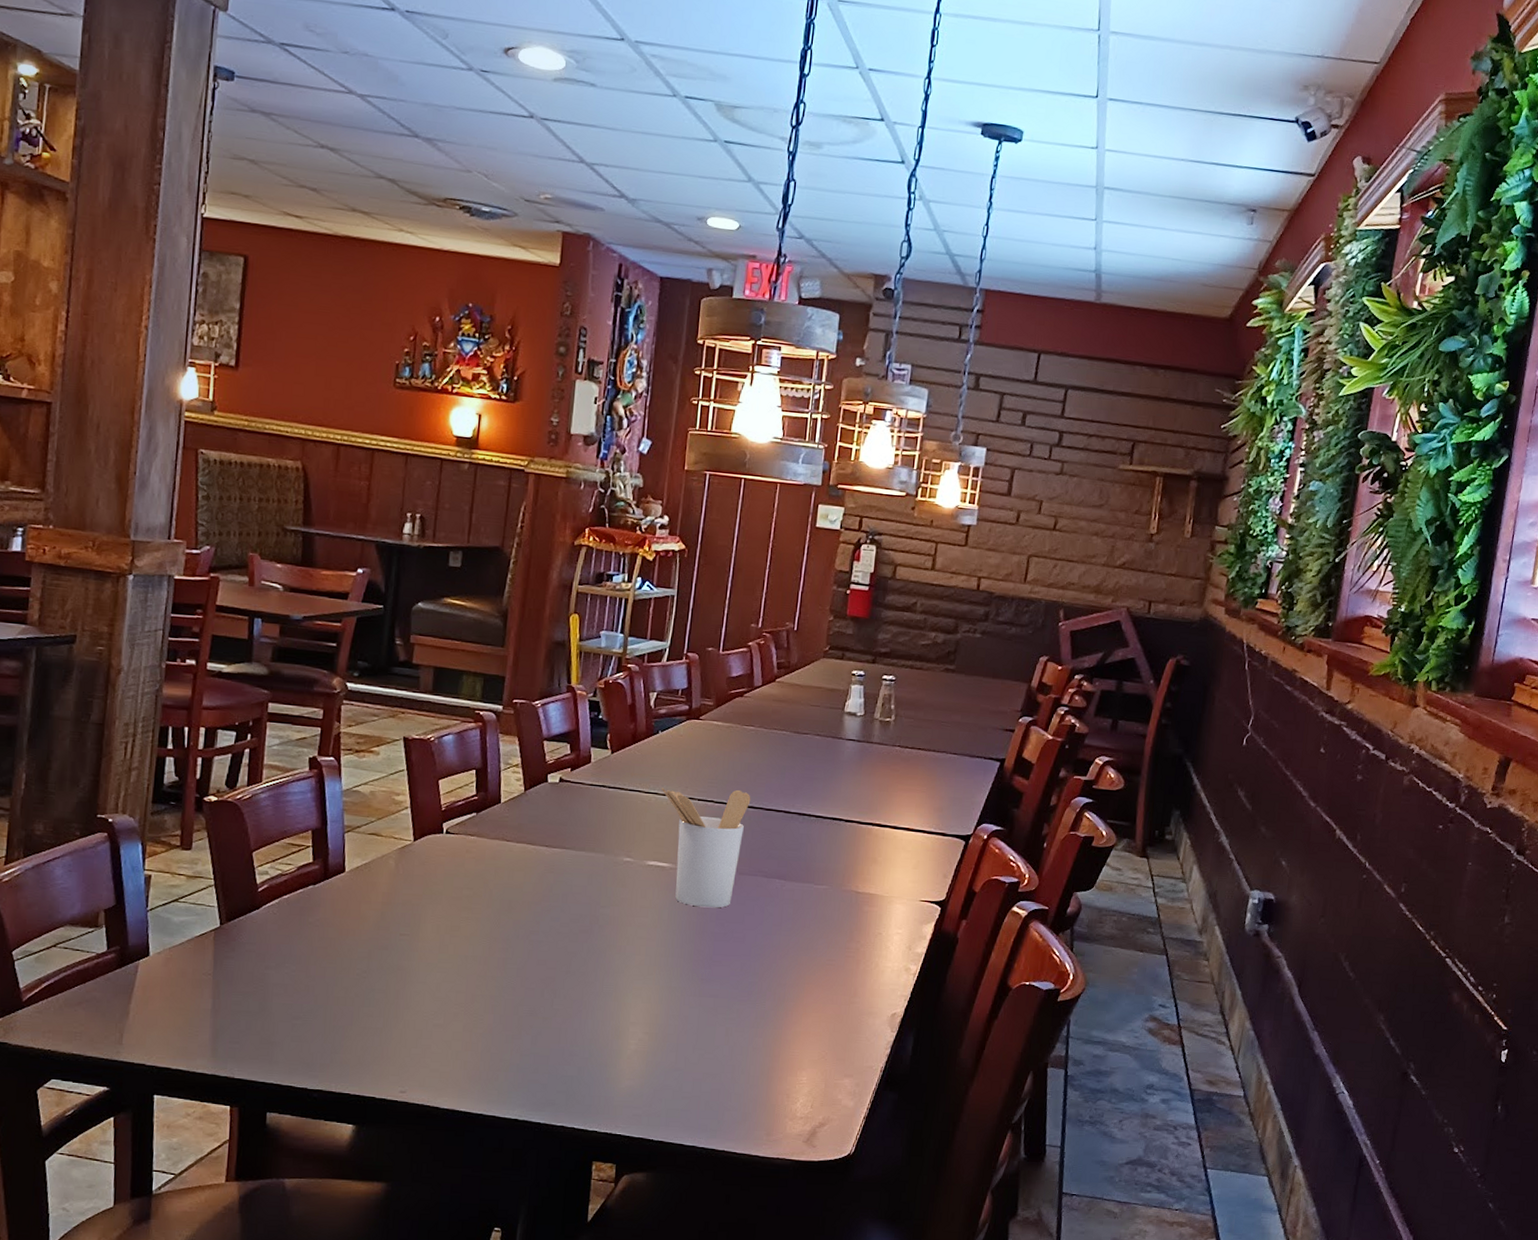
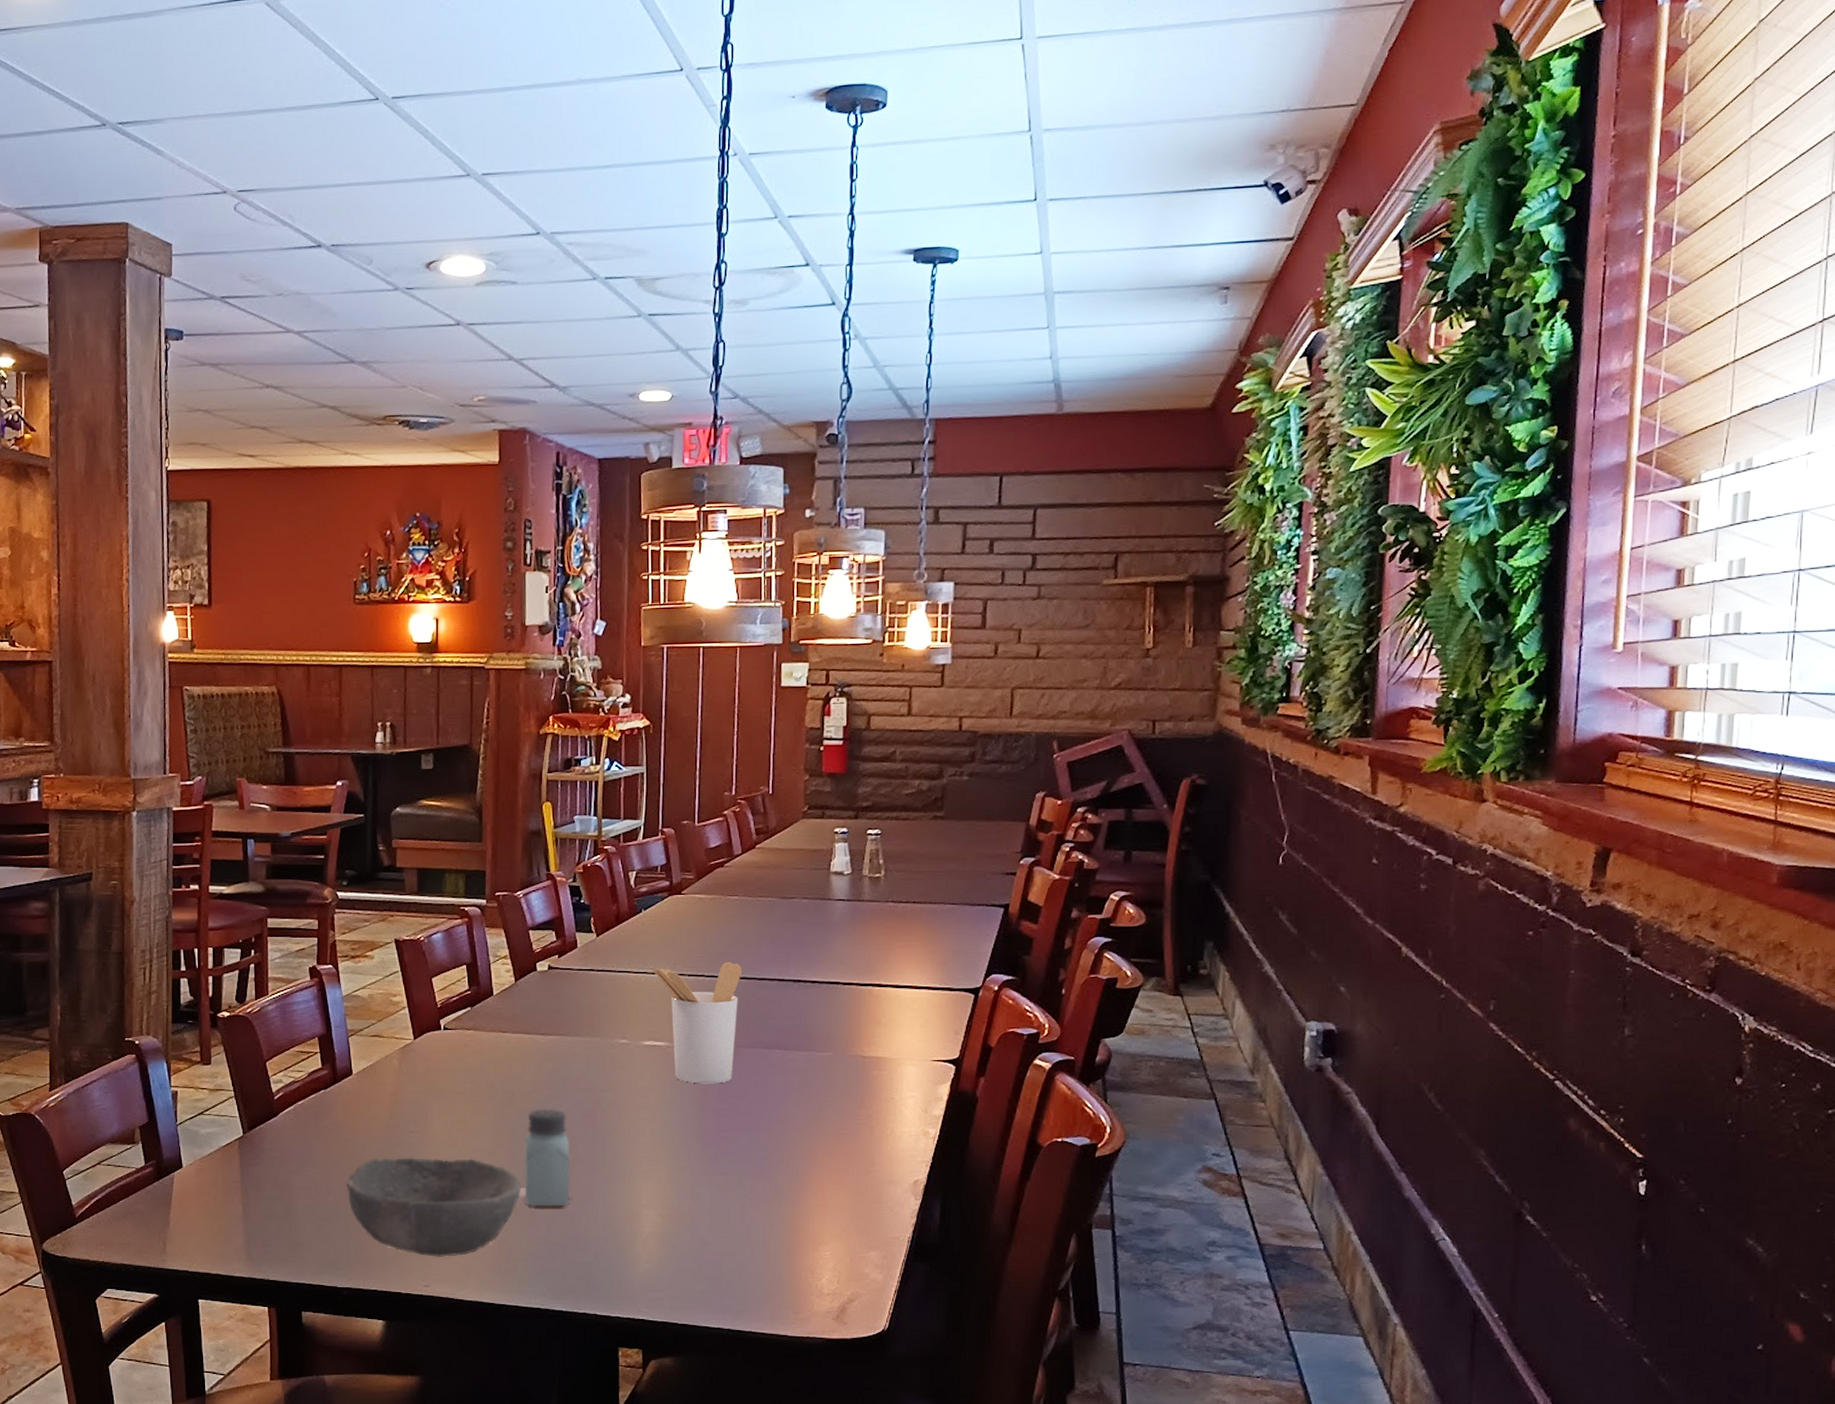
bowl: none [327,959,511,1064] -> present [346,1156,522,1258]
saltshaker: none [513,920,564,1019] -> present [523,1108,571,1207]

